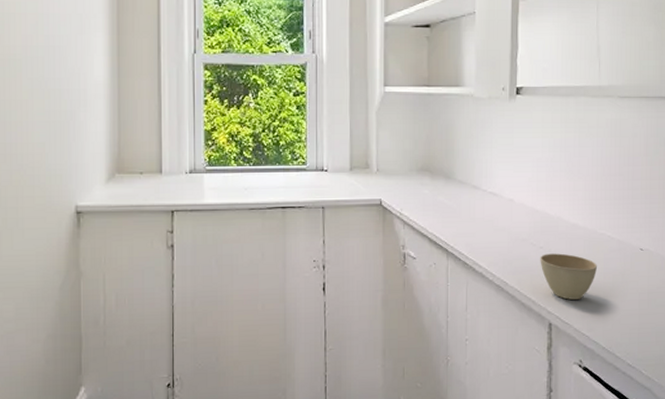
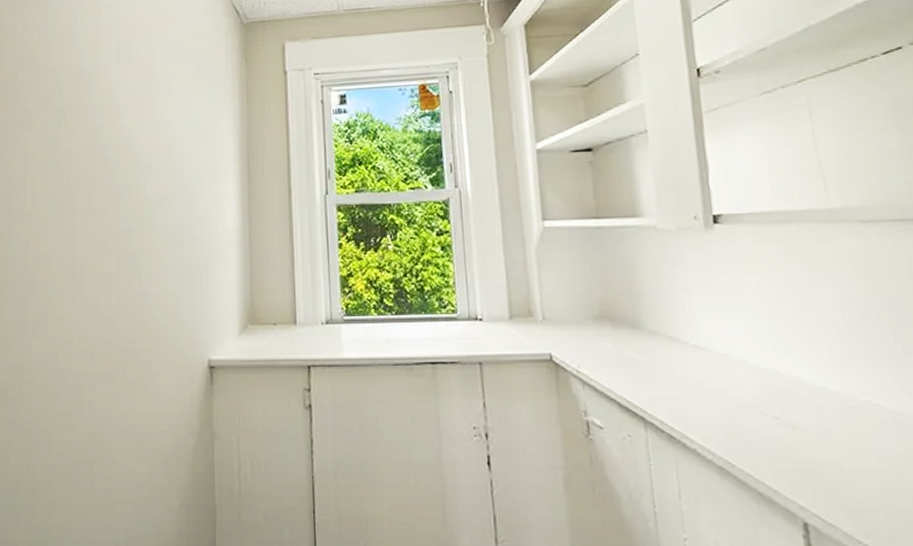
cup: present [540,253,598,300] -> none [776,426,867,491]

